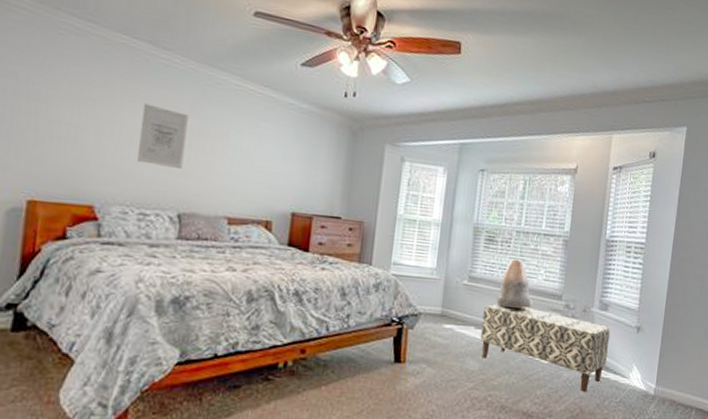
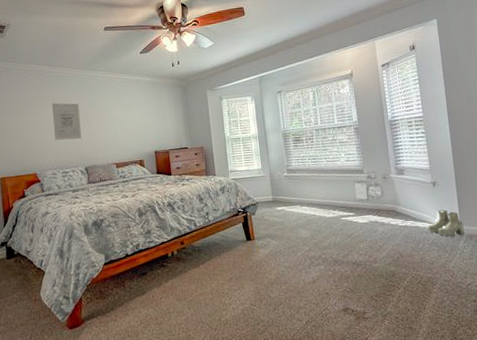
bench: present [480,303,611,392] -> none [303,183,413,240]
decorative urn: present [496,259,533,309] -> none [312,150,341,187]
boots: none [618,362,659,398] -> present [427,209,465,237]

